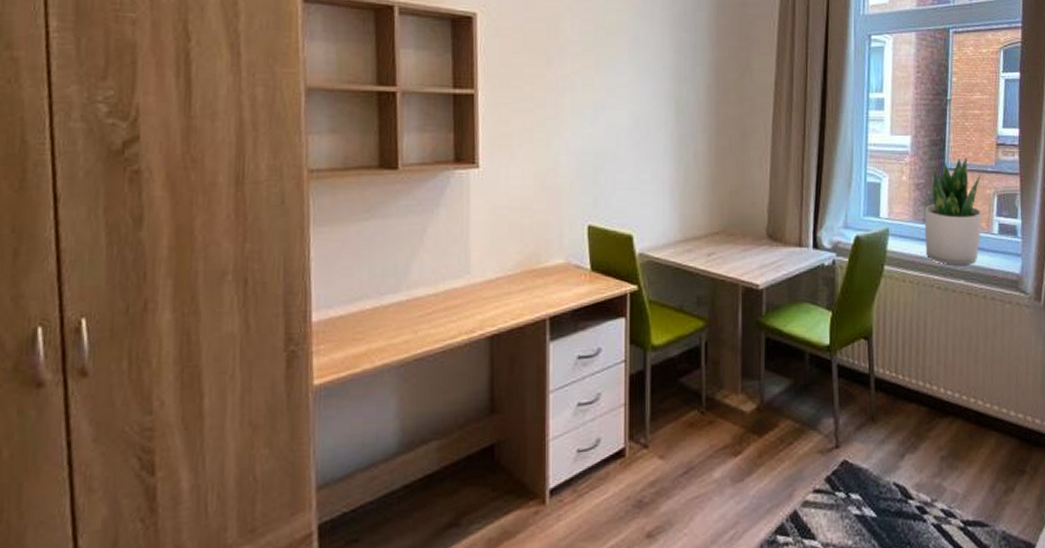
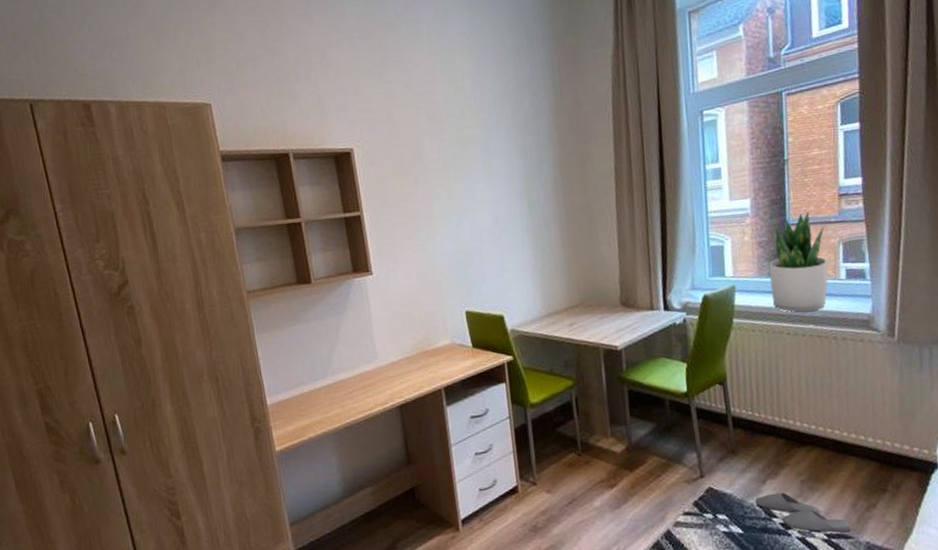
slippers: none [891,470,988,520] -> present [755,492,851,533]

